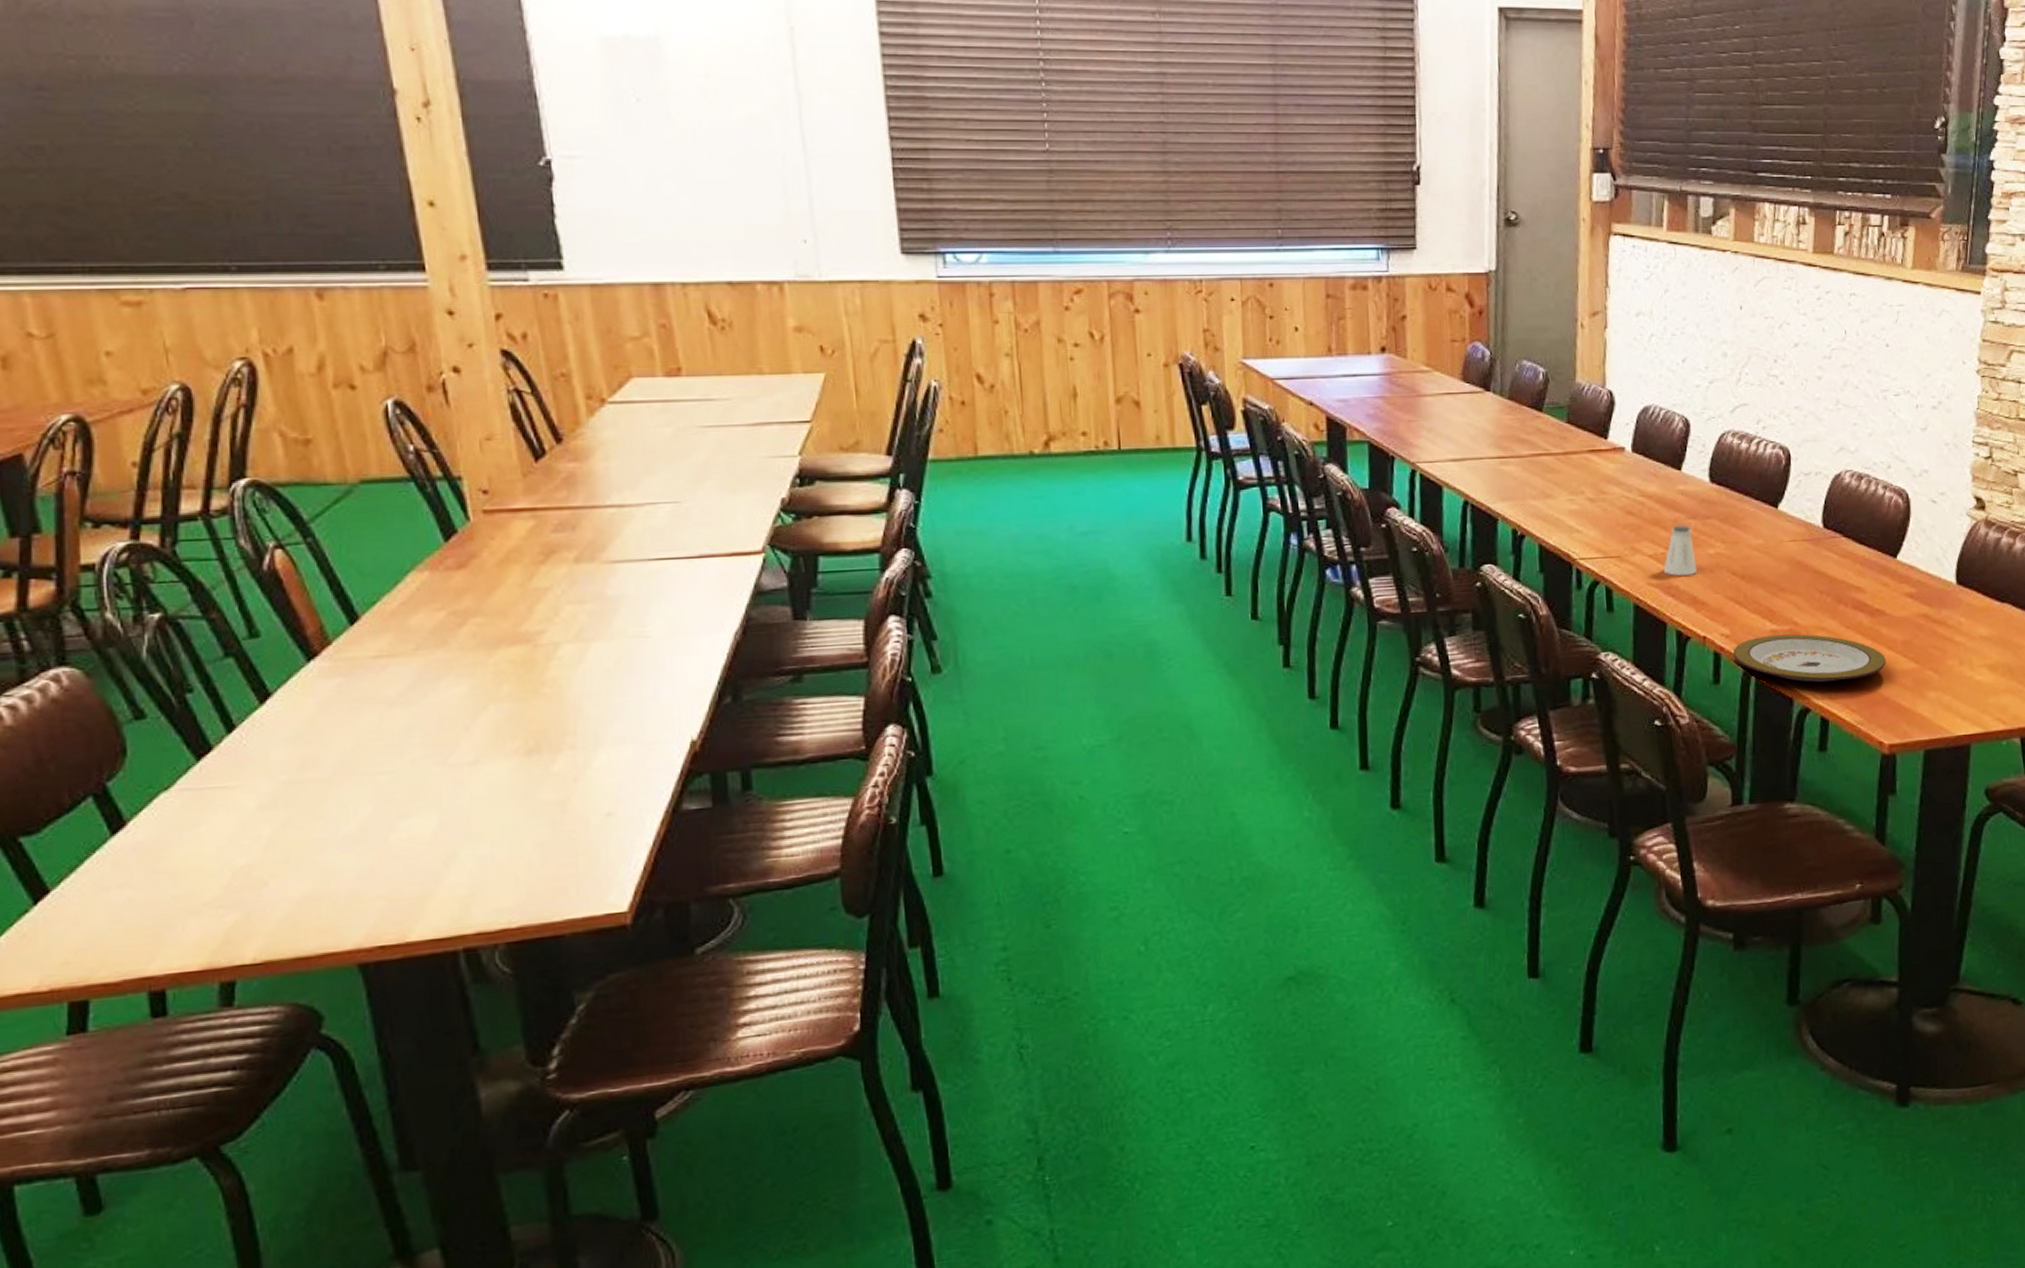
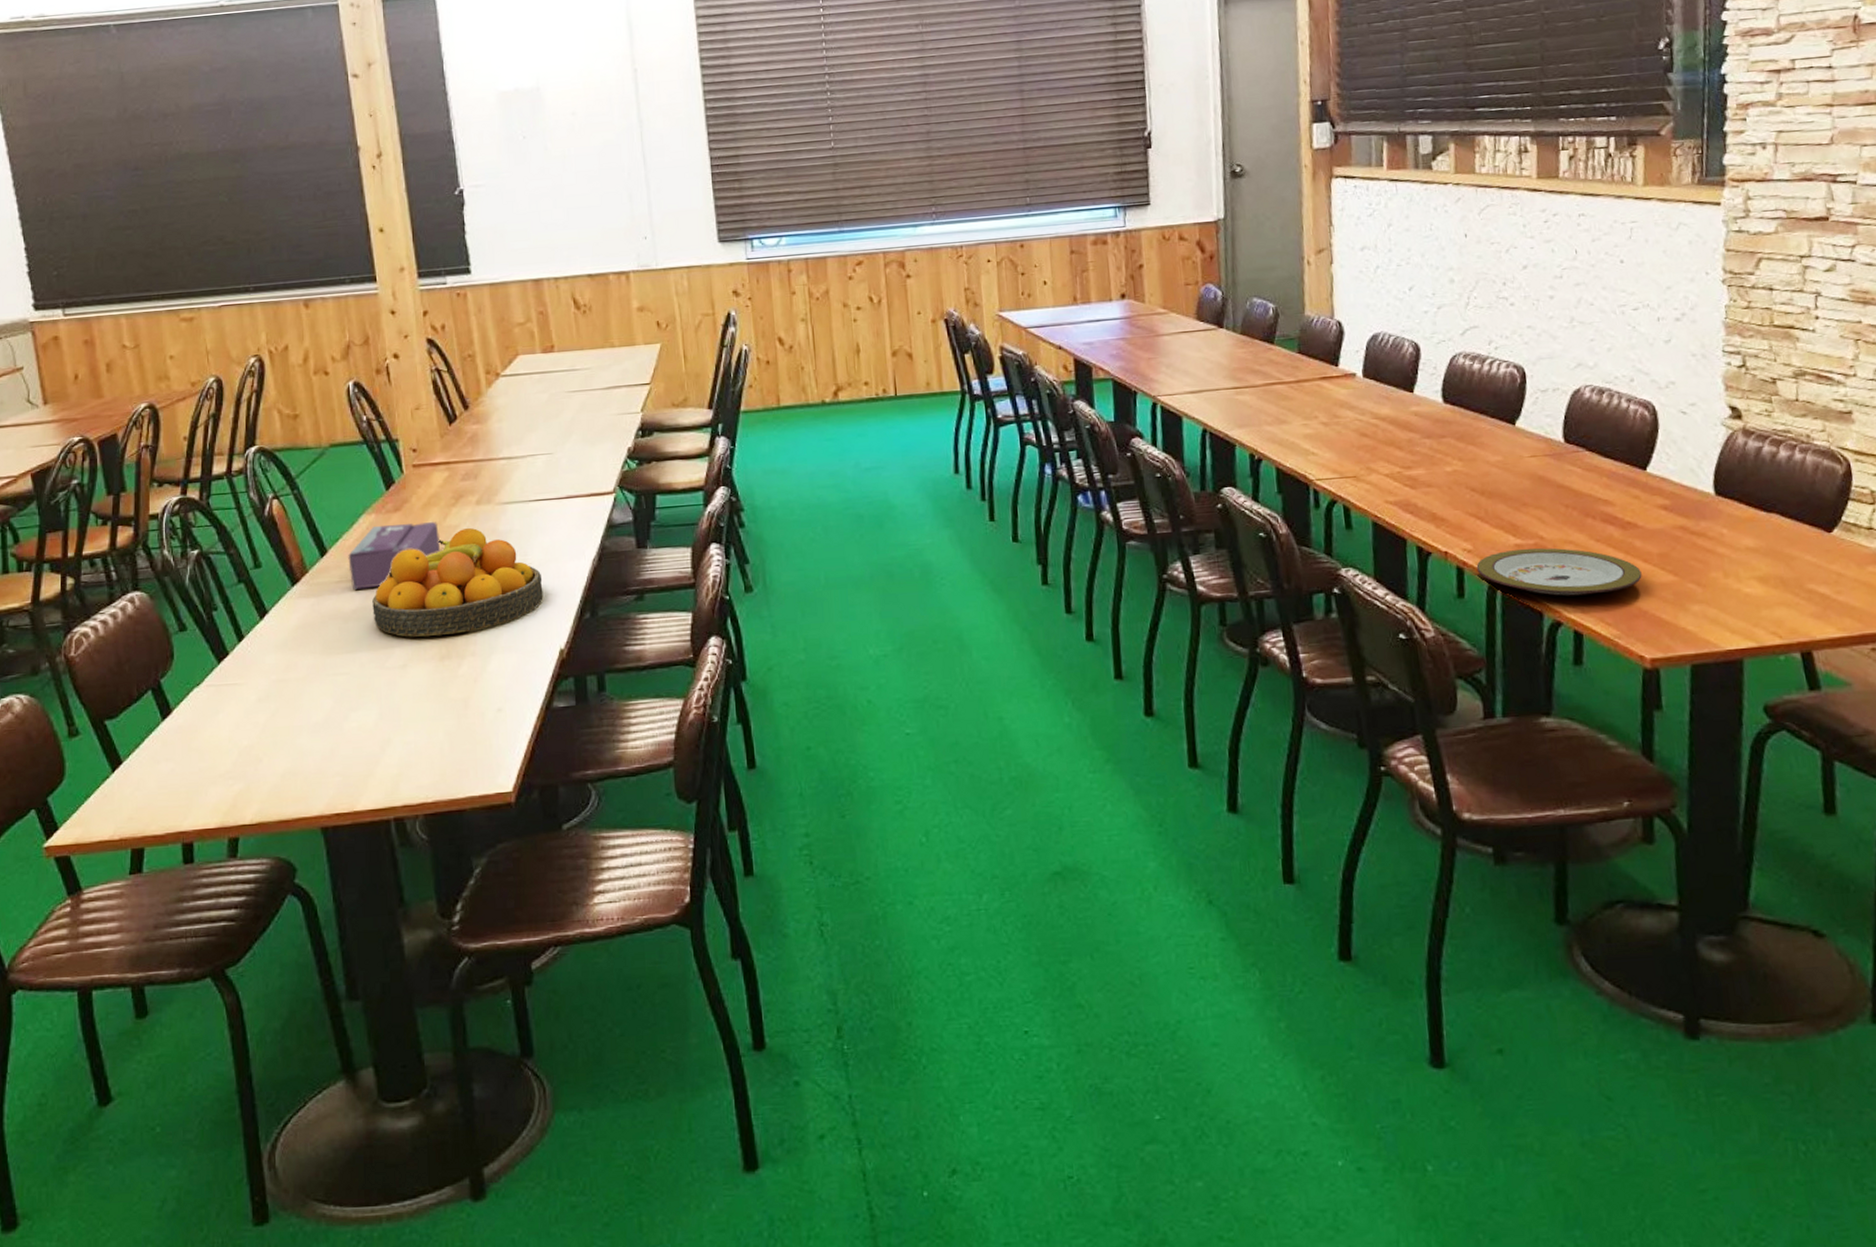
tissue box: none [390,582,525,667] -> present [348,521,441,590]
fruit bowl: none [427,592,669,727] -> present [372,528,543,637]
saltshaker: present [1663,525,1697,576] -> none [1400,444,1435,494]

